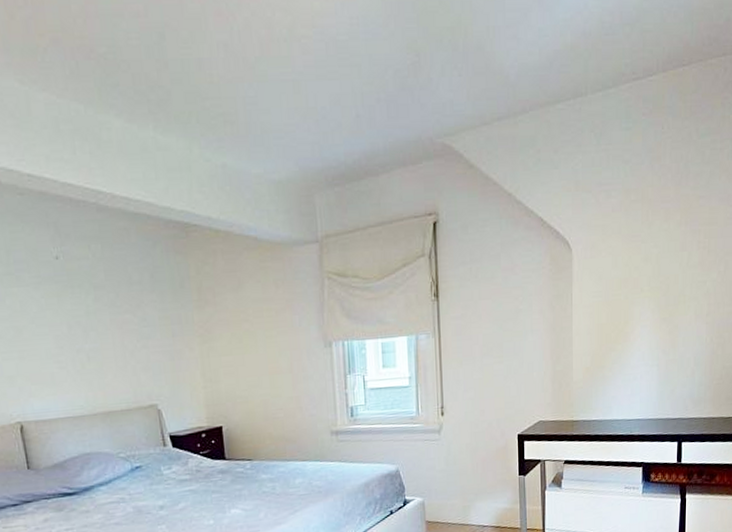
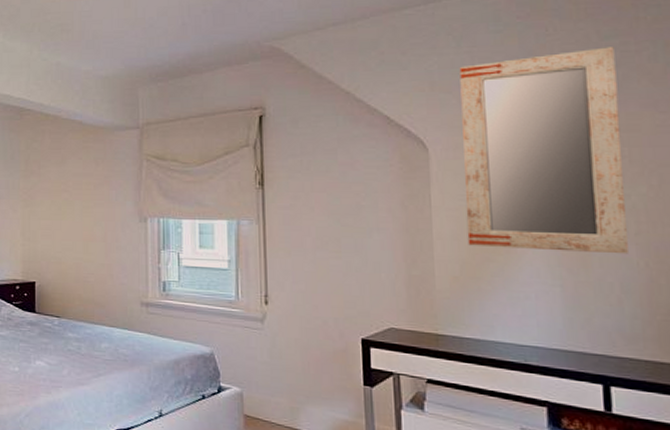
home mirror: none [597,145,707,338] -> present [459,47,628,254]

